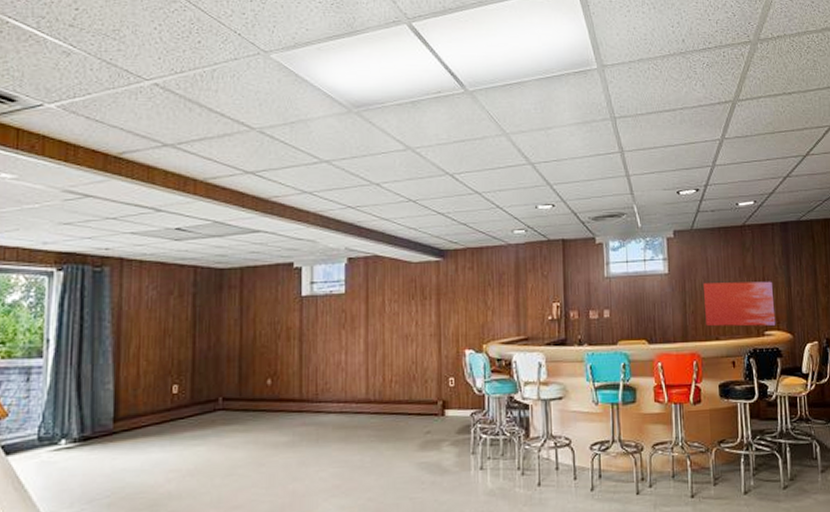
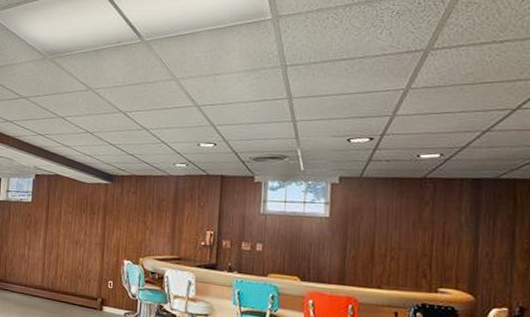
wall art: present [702,281,776,327] -> none [367,231,455,284]

